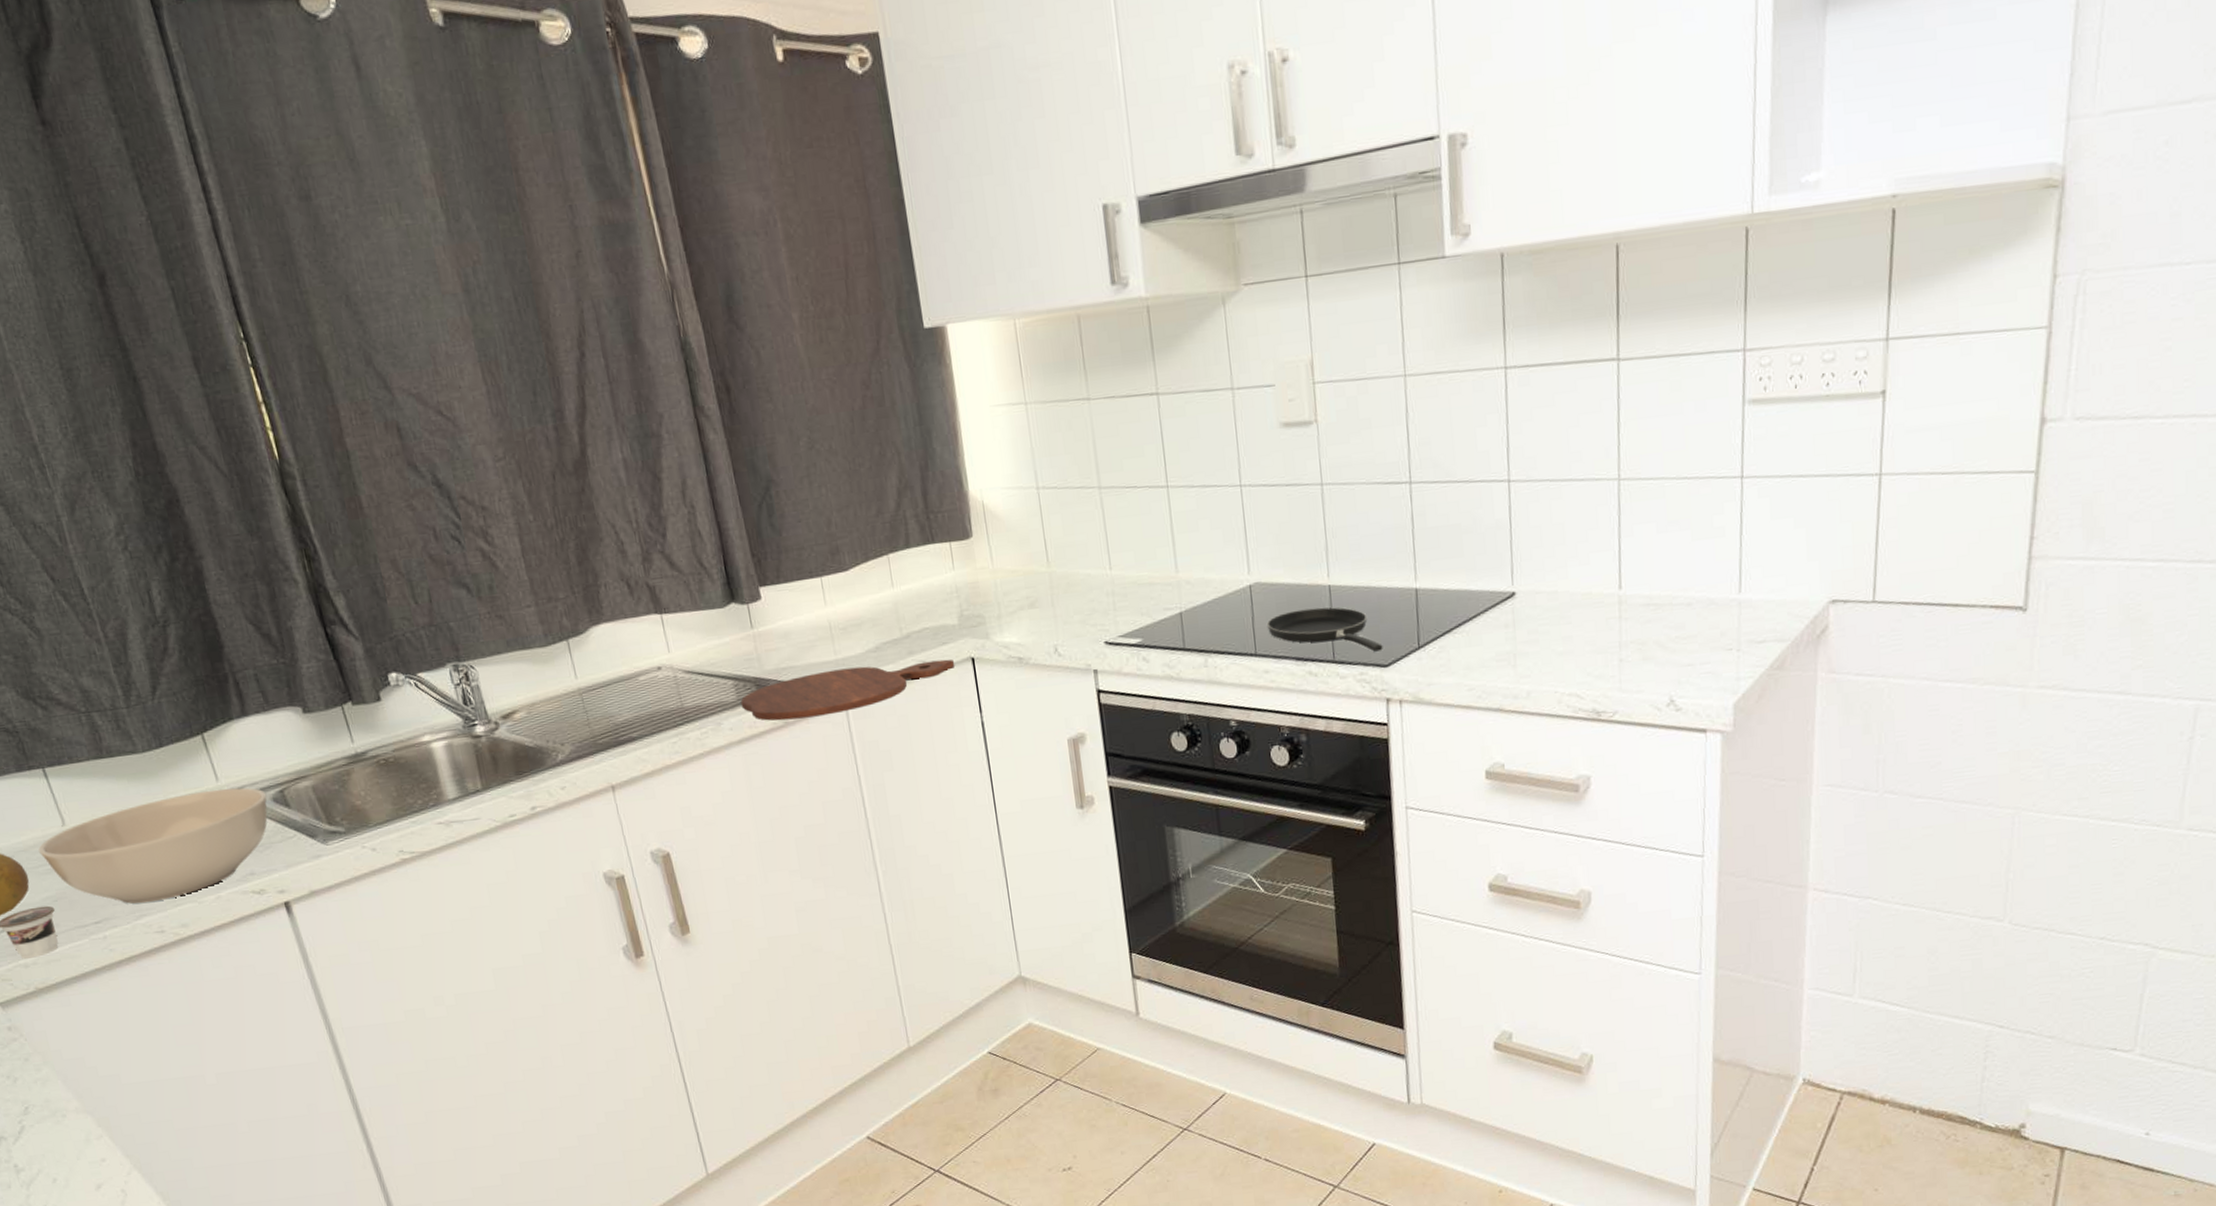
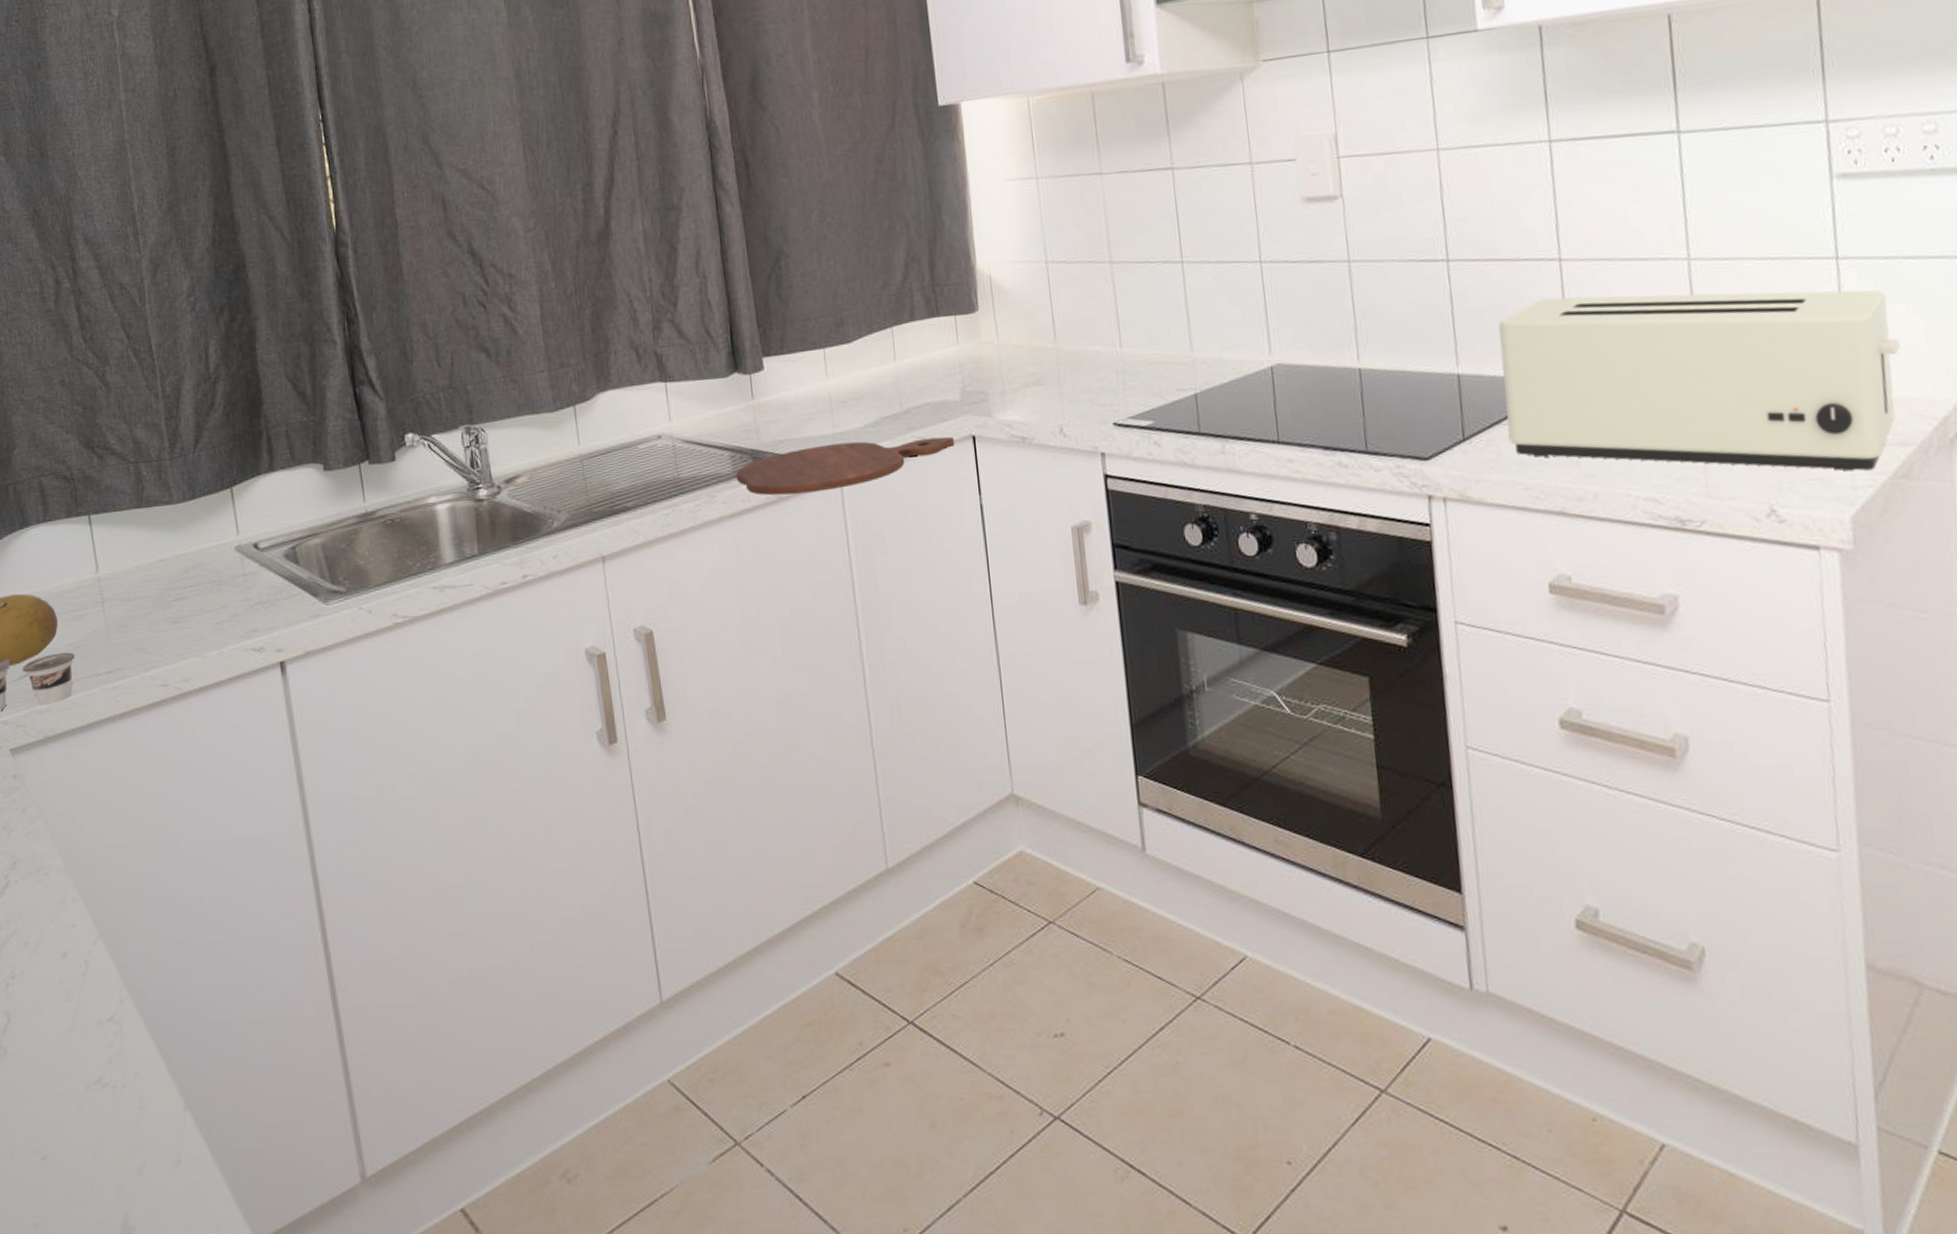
bowl: present [37,787,268,904] -> none [70,542,280,655]
frying pan: present [1266,607,1383,652] -> none [1290,392,1423,443]
toaster: none [1453,506,1786,665] -> present [1498,290,1900,471]

